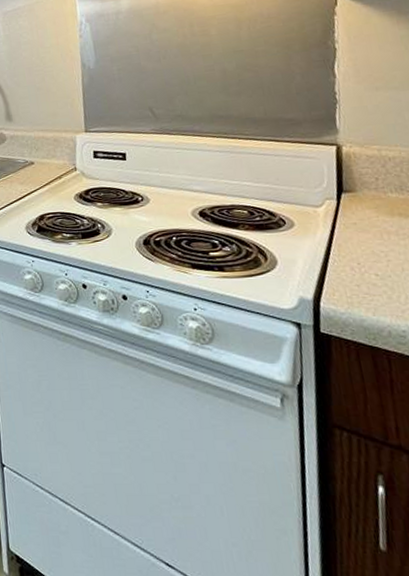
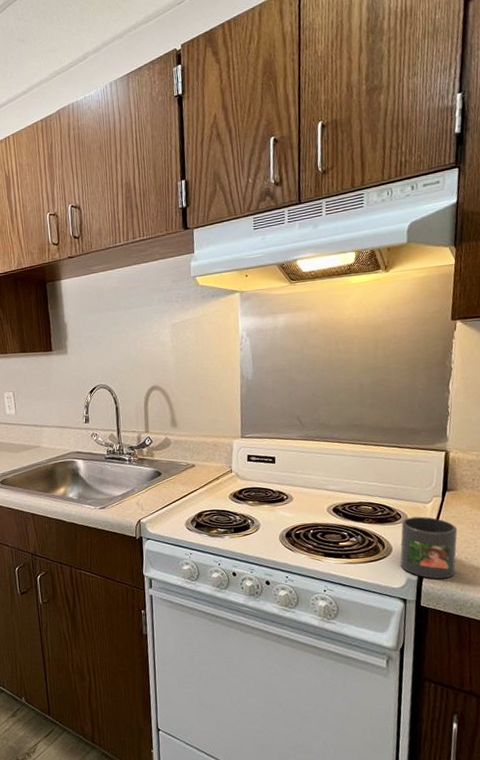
mug: none [286,223,363,300] -> present [400,516,458,579]

